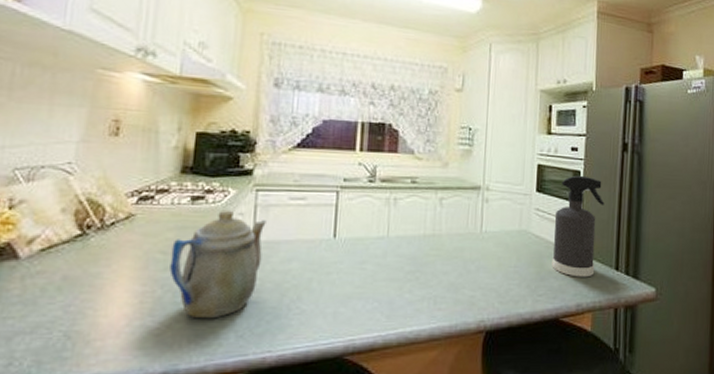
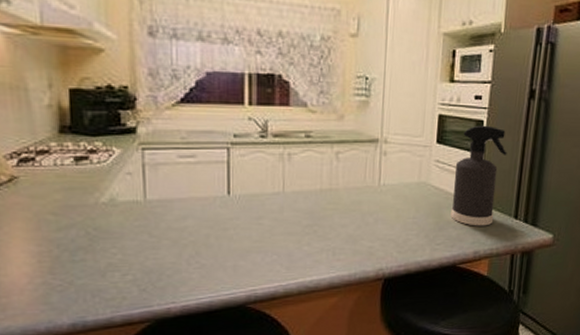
teapot: present [169,209,266,319] -> none [61,169,156,275]

